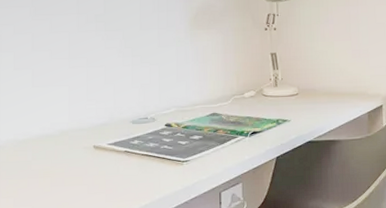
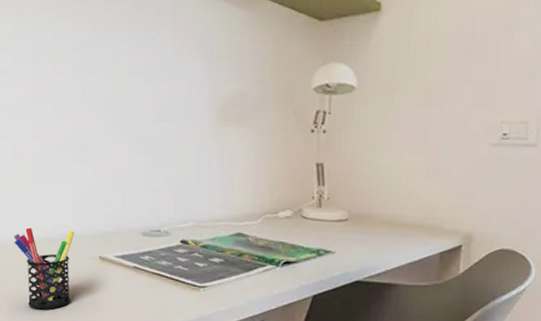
pen holder: none [12,126,71,201] -> present [14,227,75,310]

